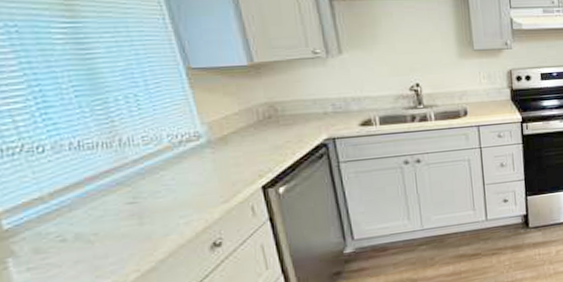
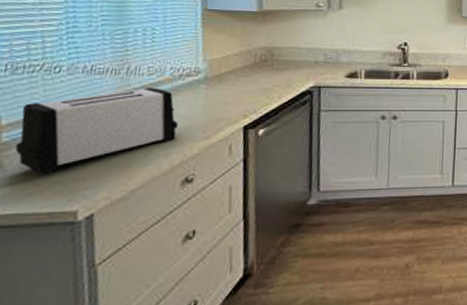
toaster: none [14,157,192,256] -> present [15,87,178,175]

